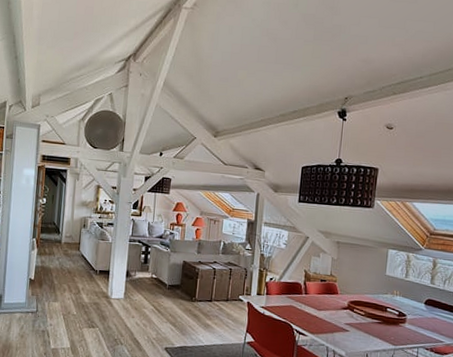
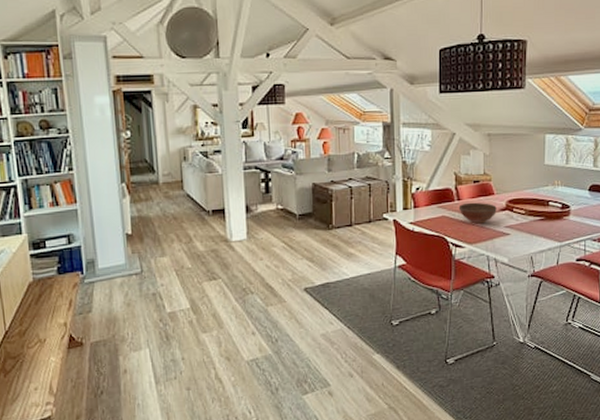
bowl: none [305,297,339,318] -> present [458,202,497,224]

